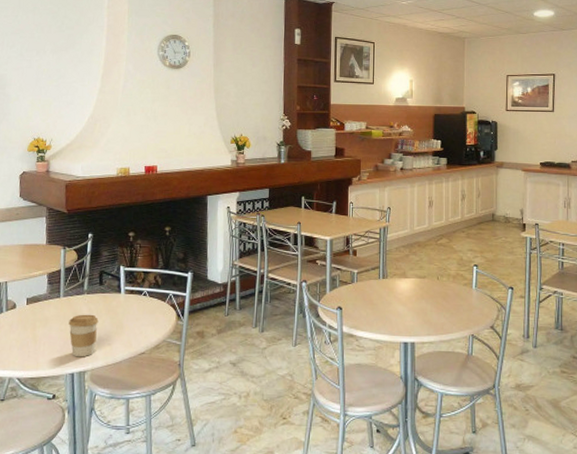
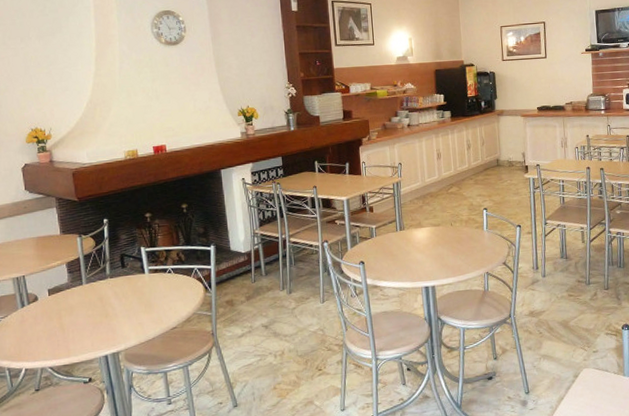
coffee cup: present [69,314,99,357] -> none [95,297,127,340]

